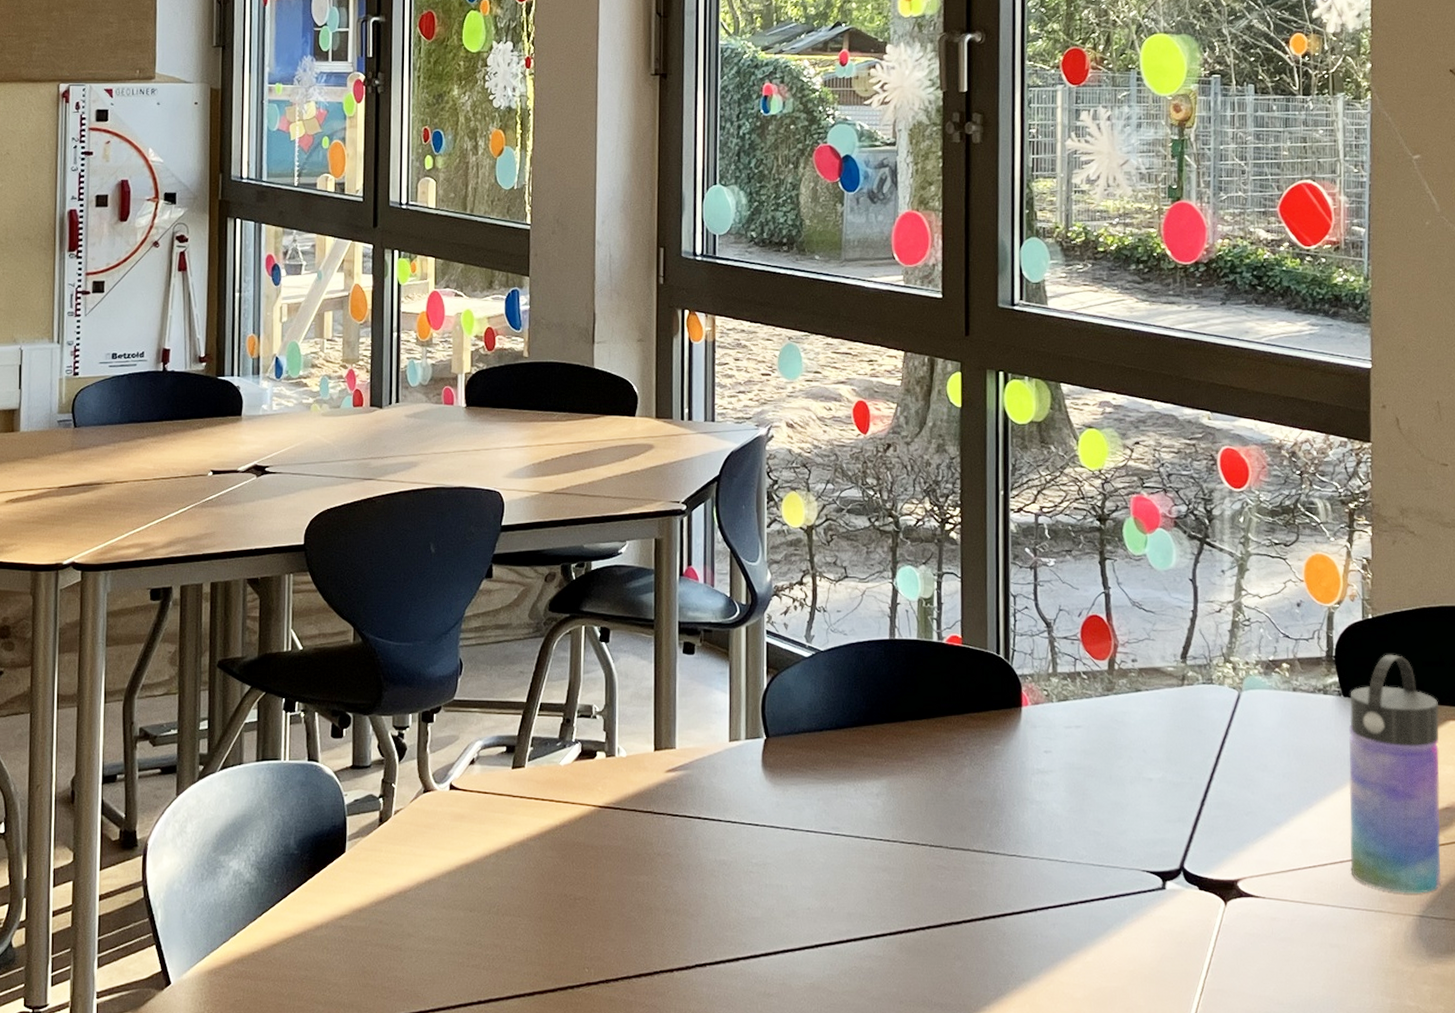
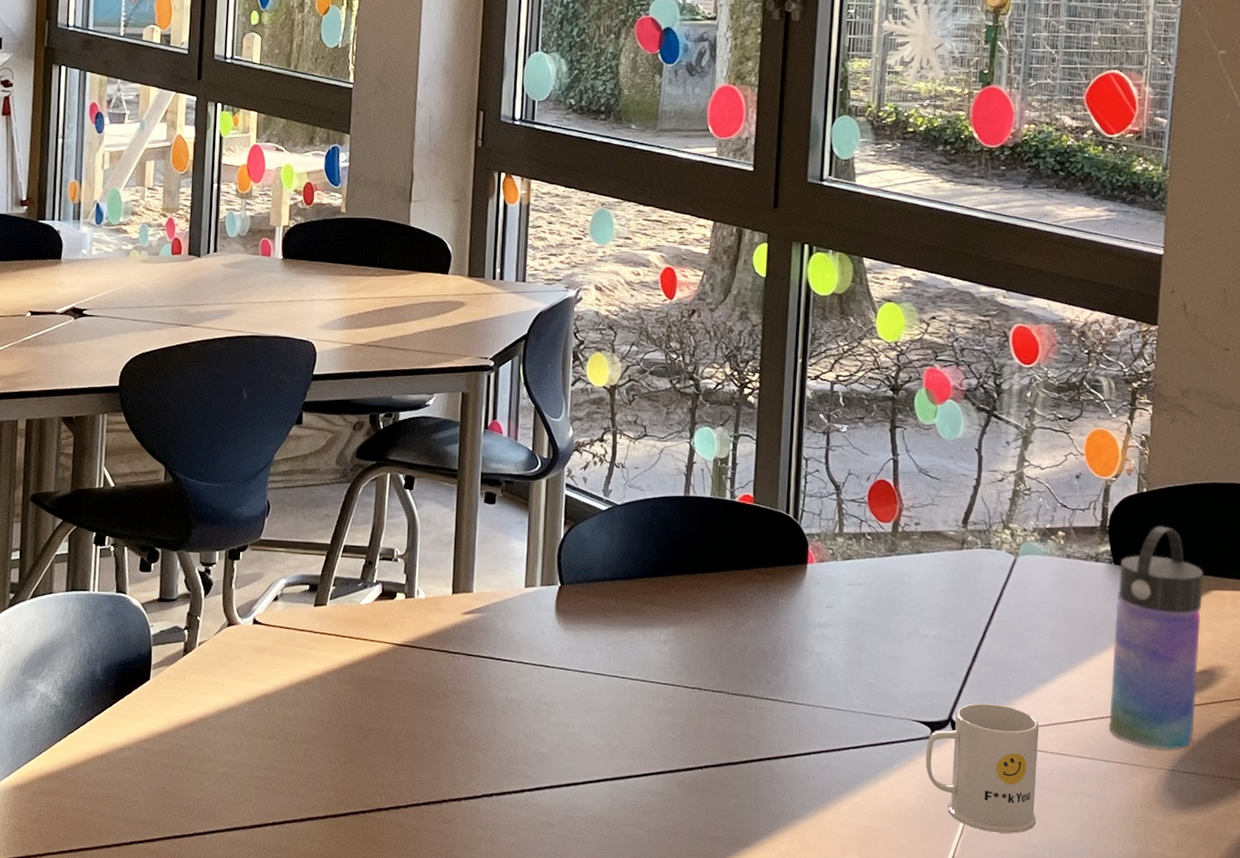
mug: none [1159,850,1280,990] -> present [926,703,1039,833]

